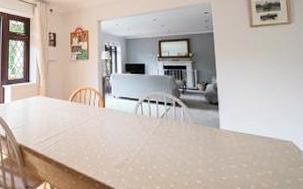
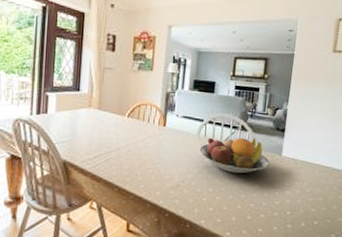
fruit bowl: none [138,113,210,149] -> present [199,137,270,174]

